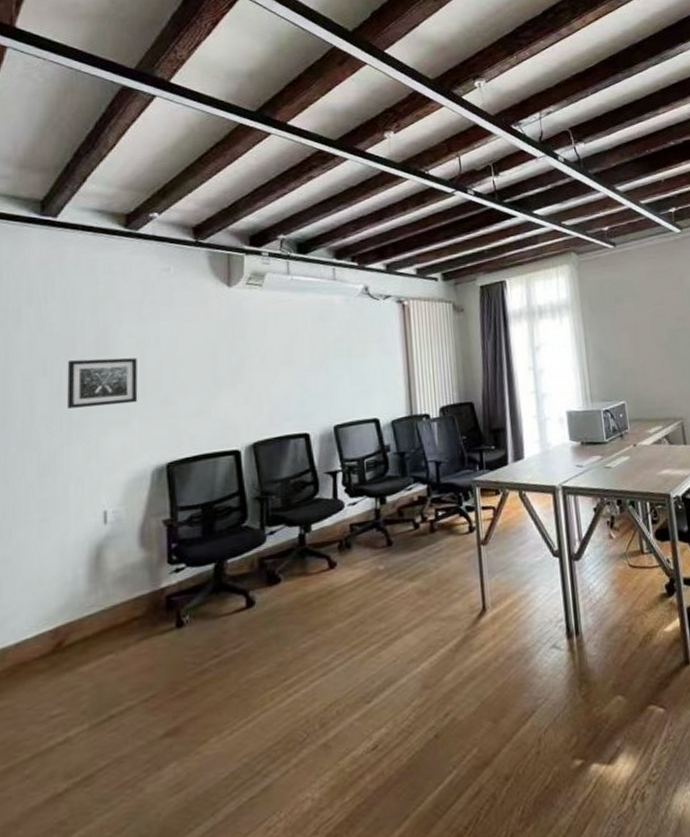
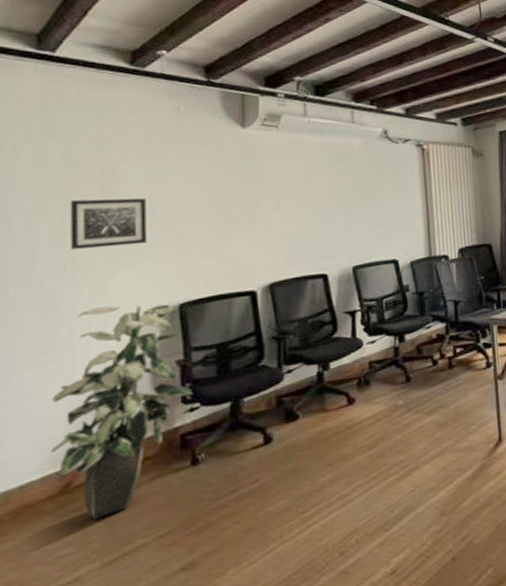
indoor plant: none [43,463,180,680] -> present [49,304,194,519]

